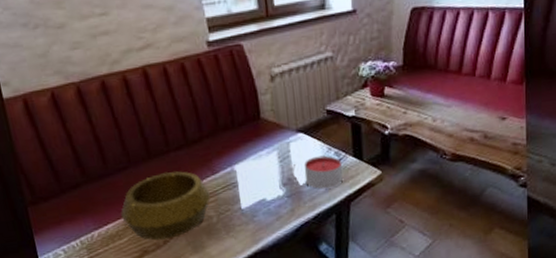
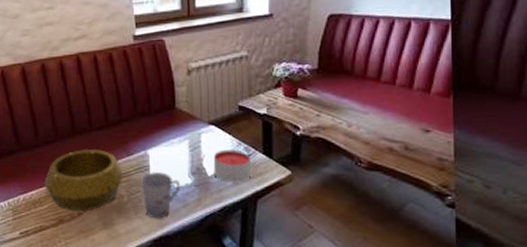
cup: none [230,187,273,236] -> present [141,172,181,219]

